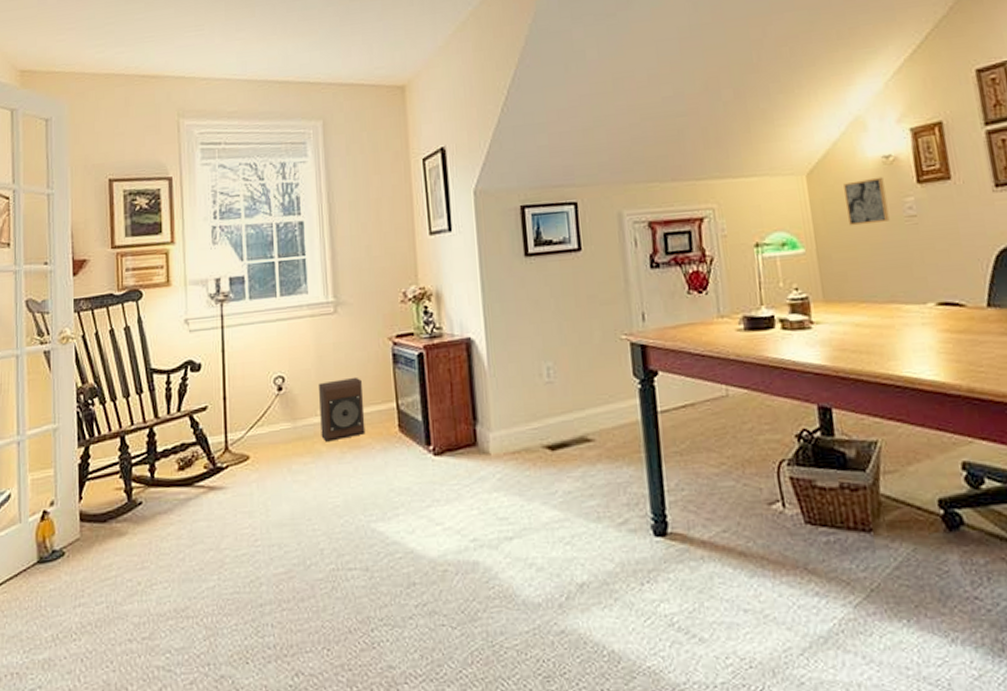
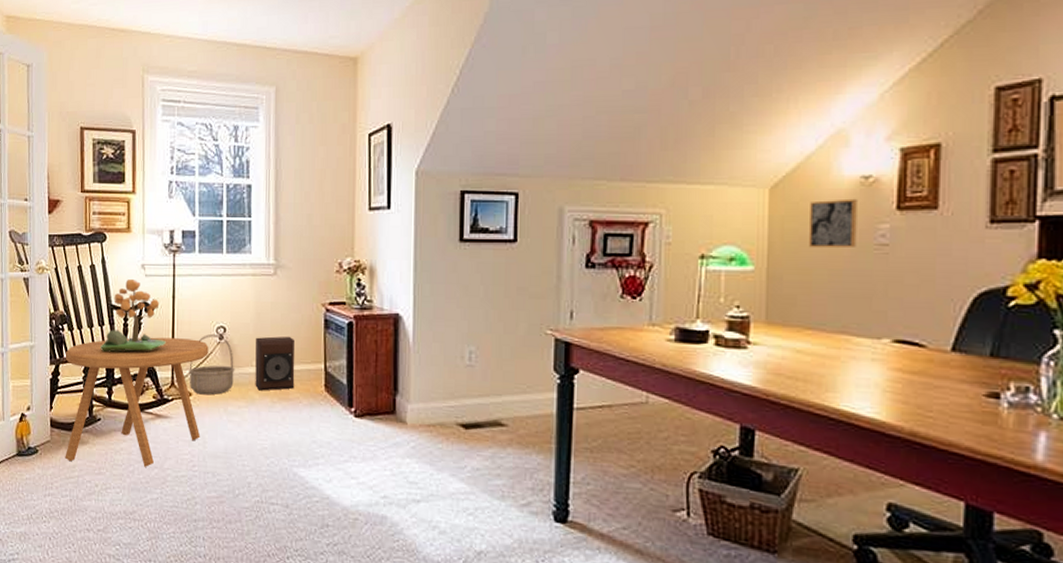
side table: none [98,394,266,560] -> present [65,337,209,467]
small tree: none [139,337,216,423] -> present [100,279,166,352]
basket: none [245,385,298,456] -> present [189,333,235,395]

